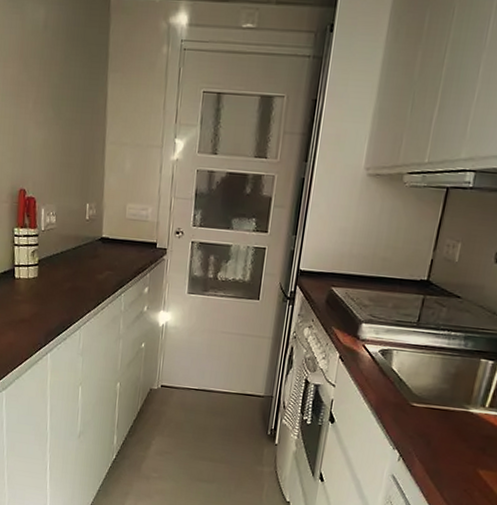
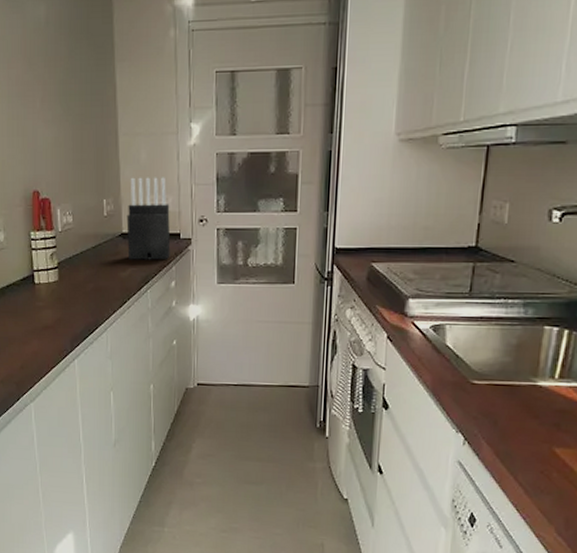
knife block: none [106,185,149,266] -> present [126,177,171,260]

